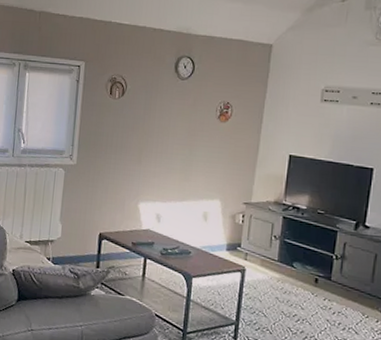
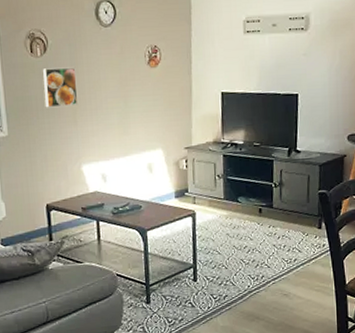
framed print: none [114,110,148,146] -> present [43,67,78,108]

